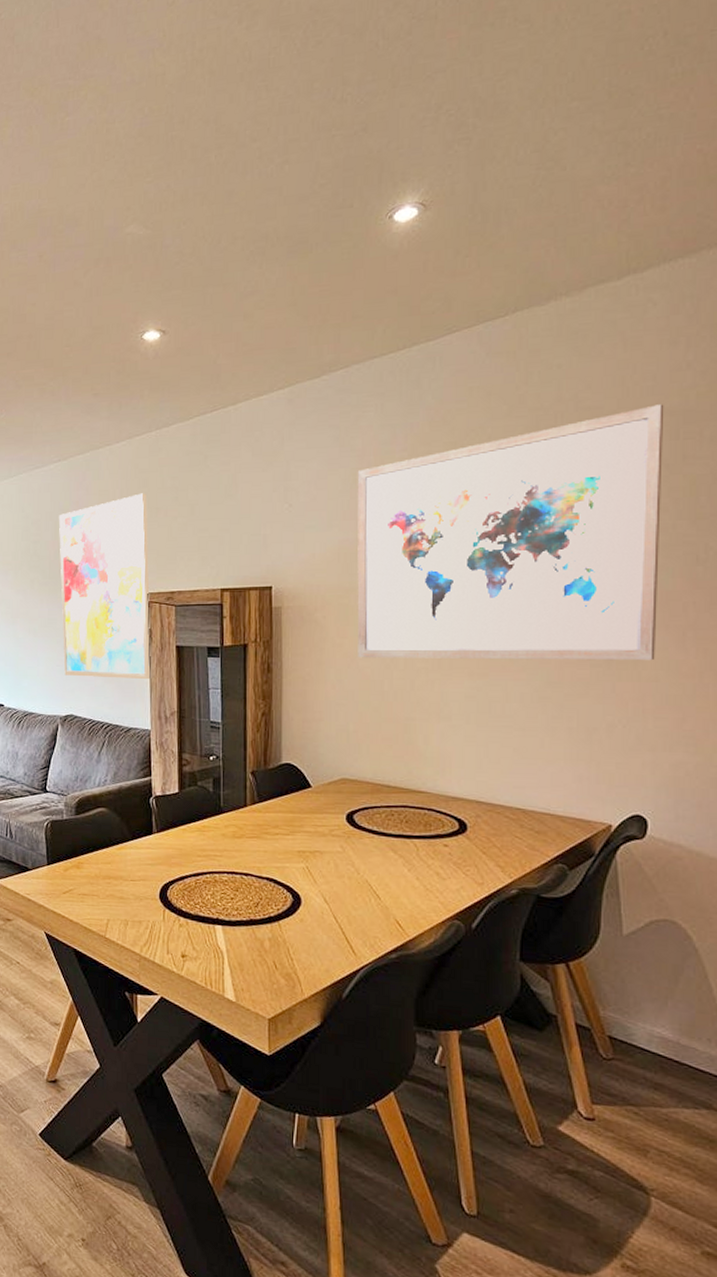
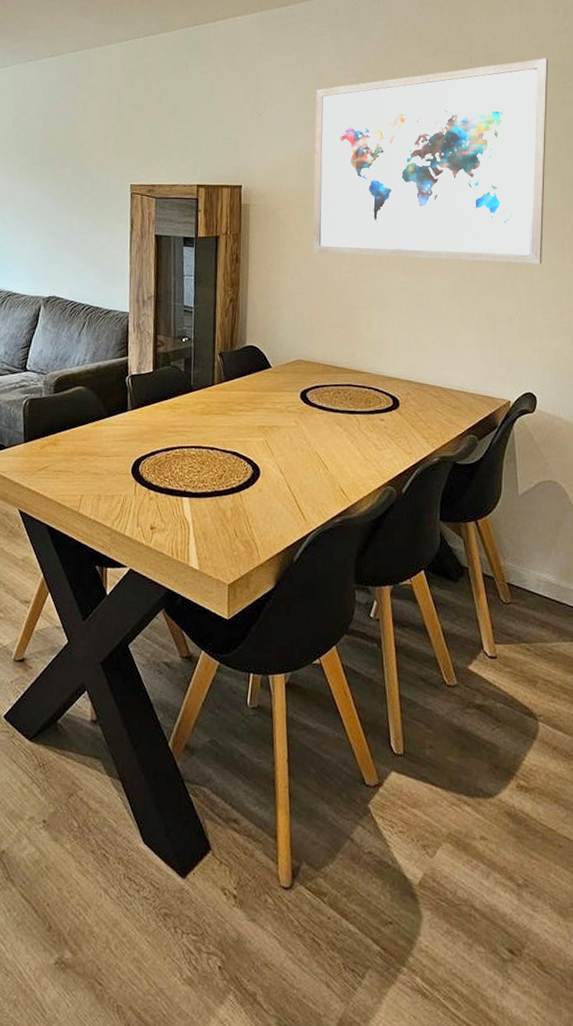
wall art: present [58,493,152,680] -> none [49,93,133,265]

